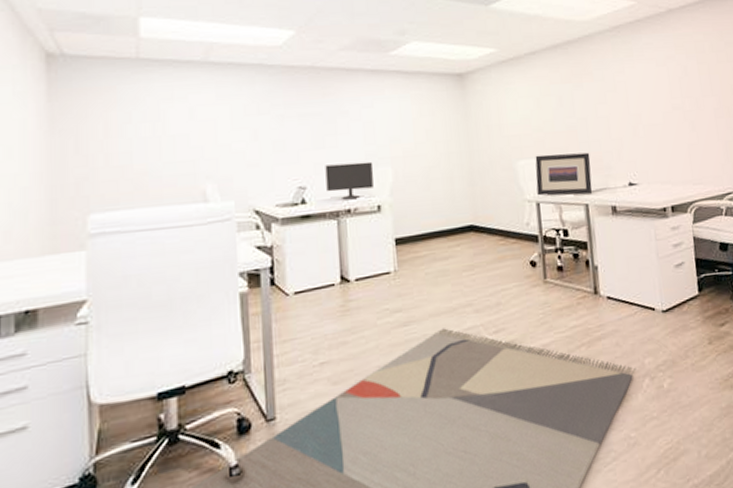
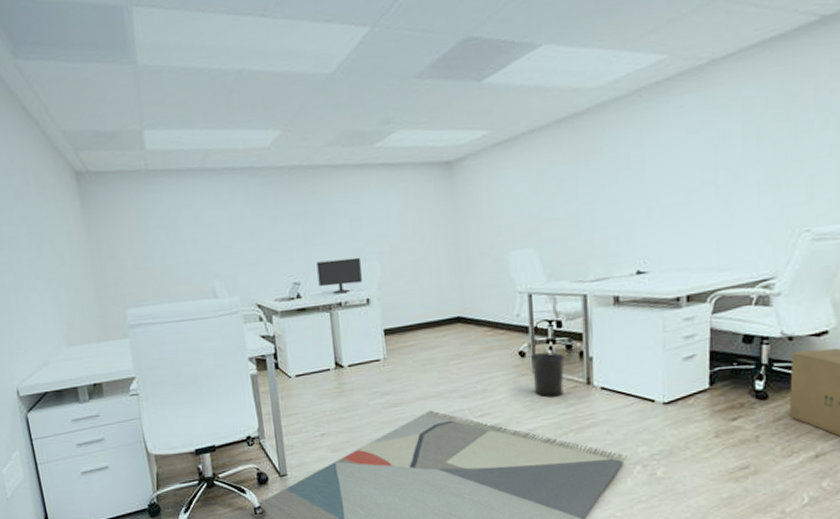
picture frame: present [535,152,593,196] -> none [528,239,593,287]
waste bin: none [540,261,574,309] -> present [530,352,565,398]

